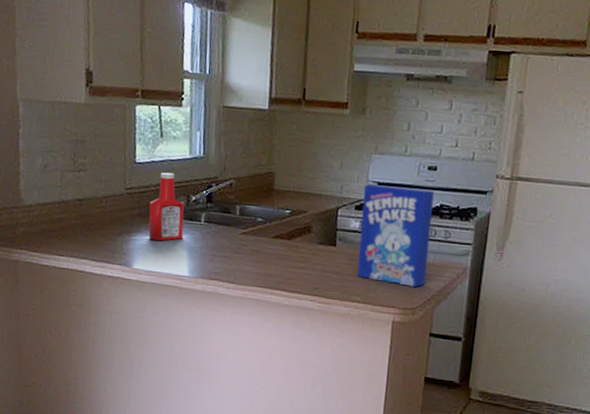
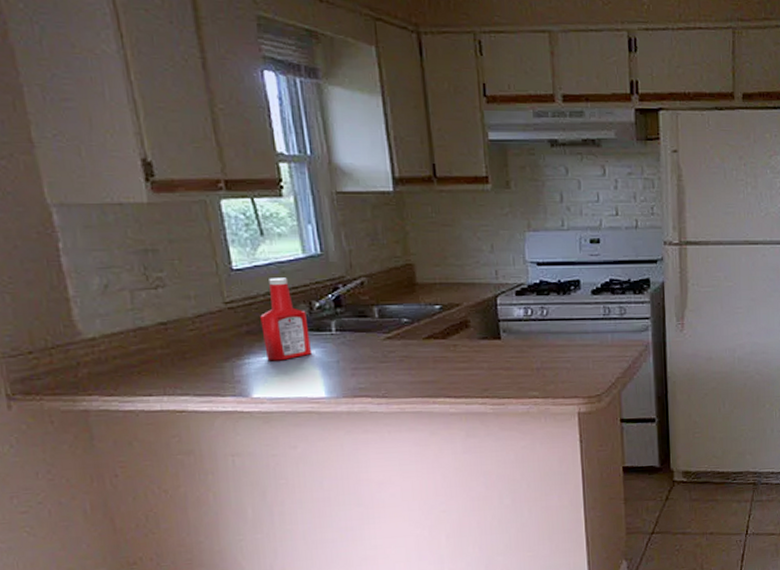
cereal box: present [357,183,434,287] -> none [522,264,607,372]

